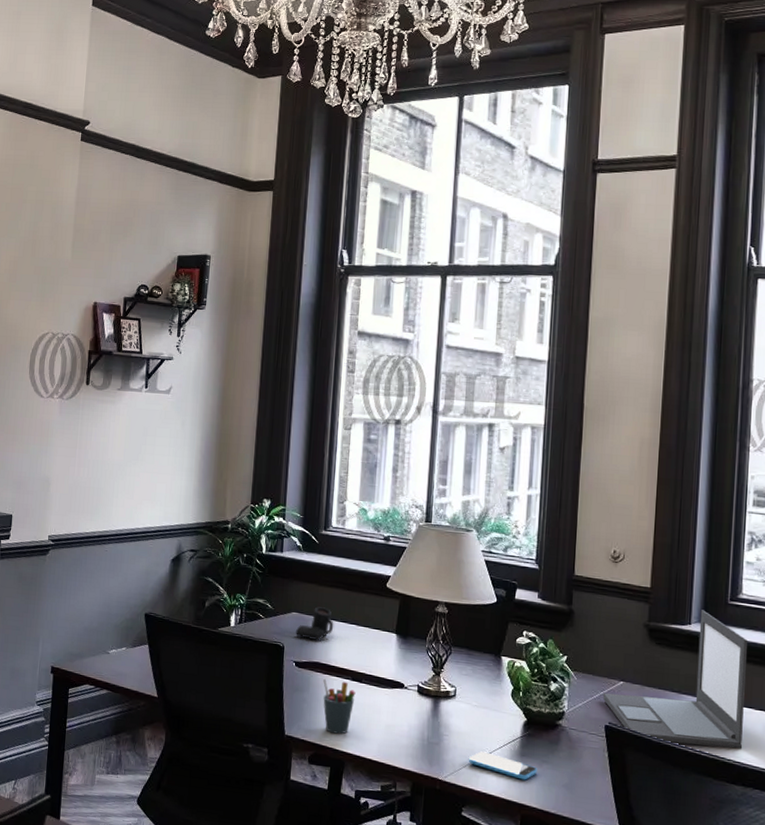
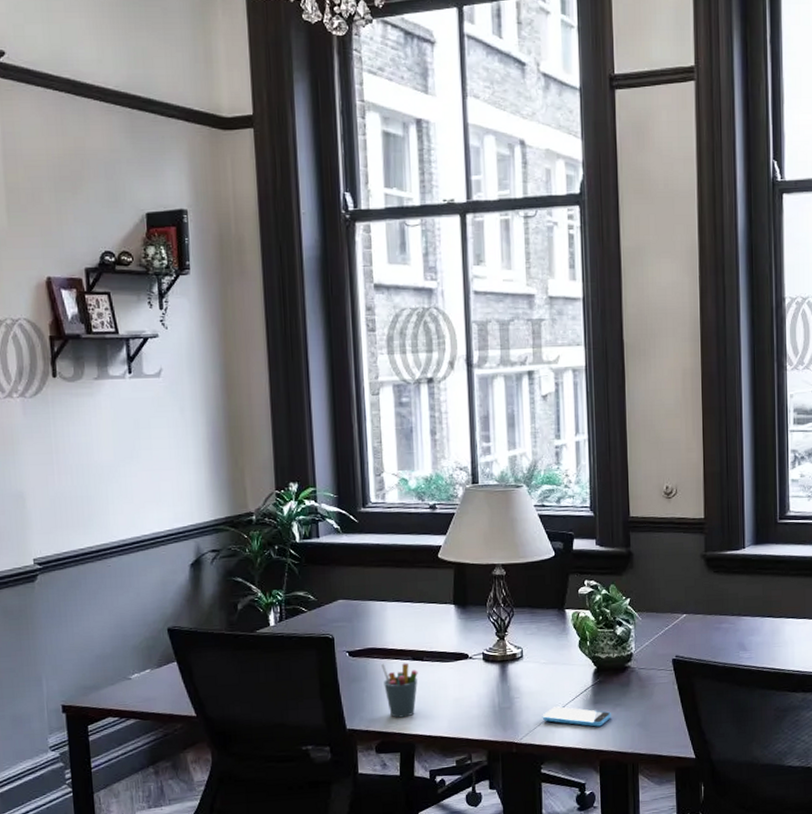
coffee mug: present [296,607,334,640] -> none [345,589,386,625]
laptop: present [602,609,747,749] -> none [667,532,800,666]

